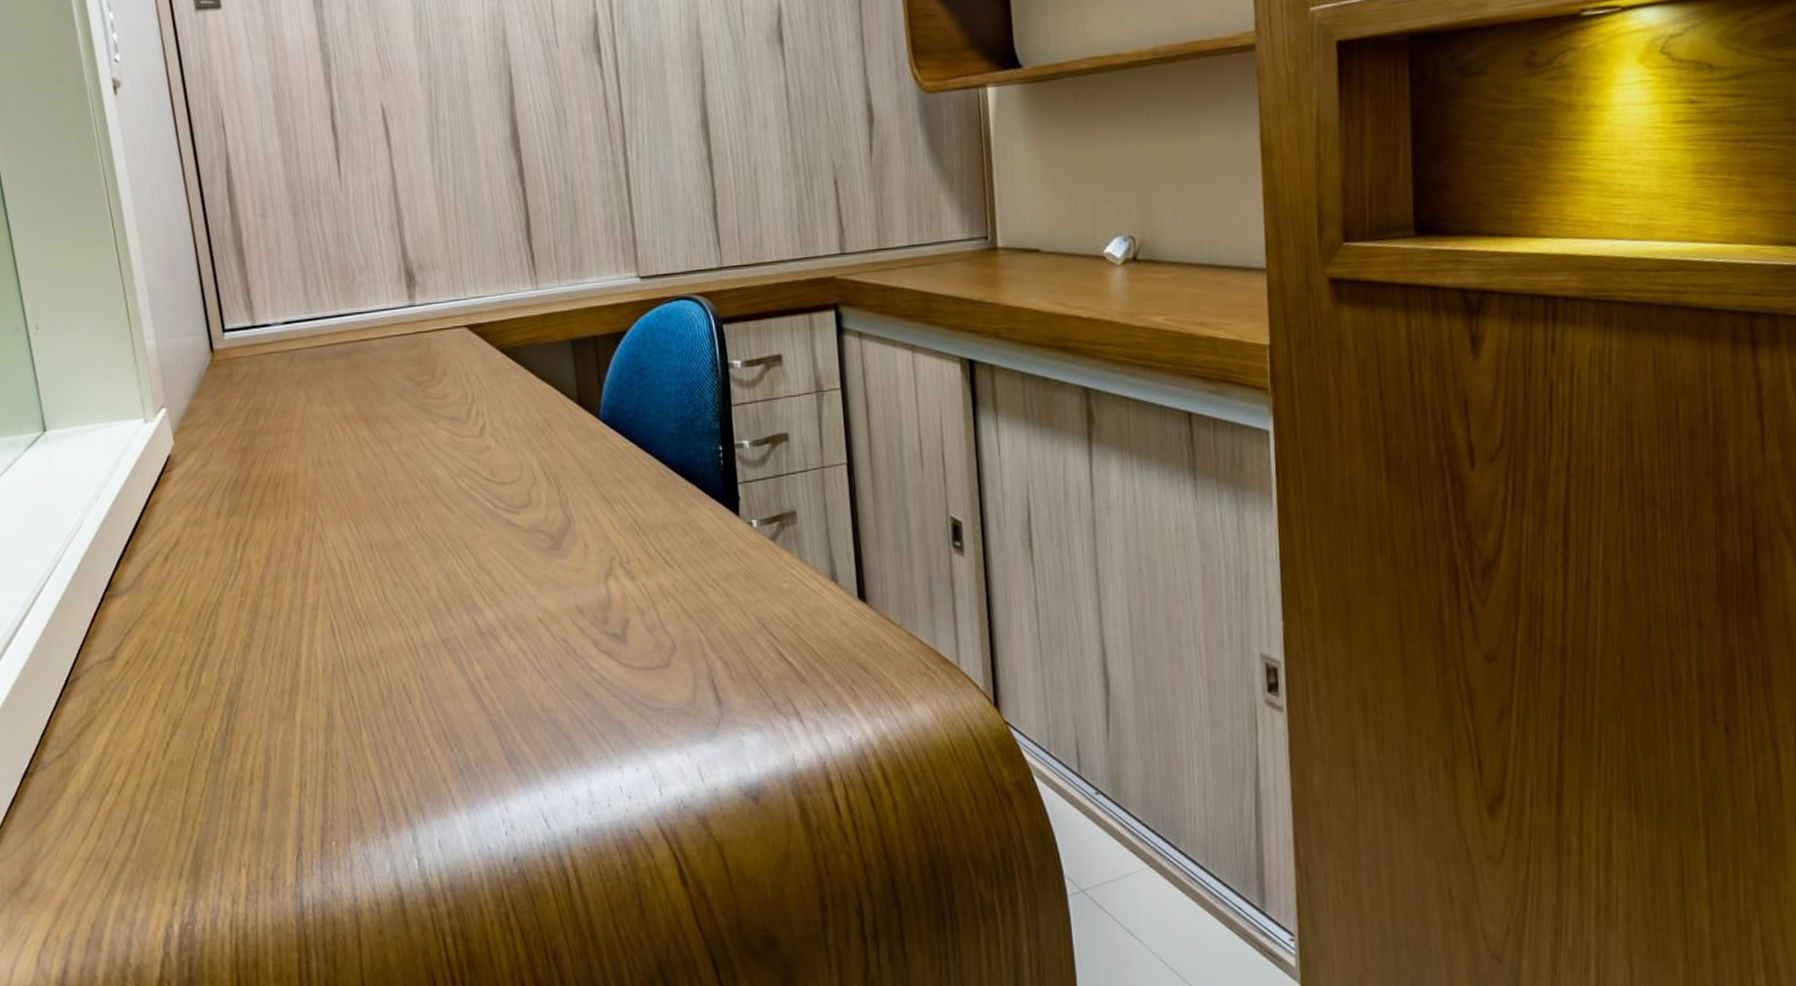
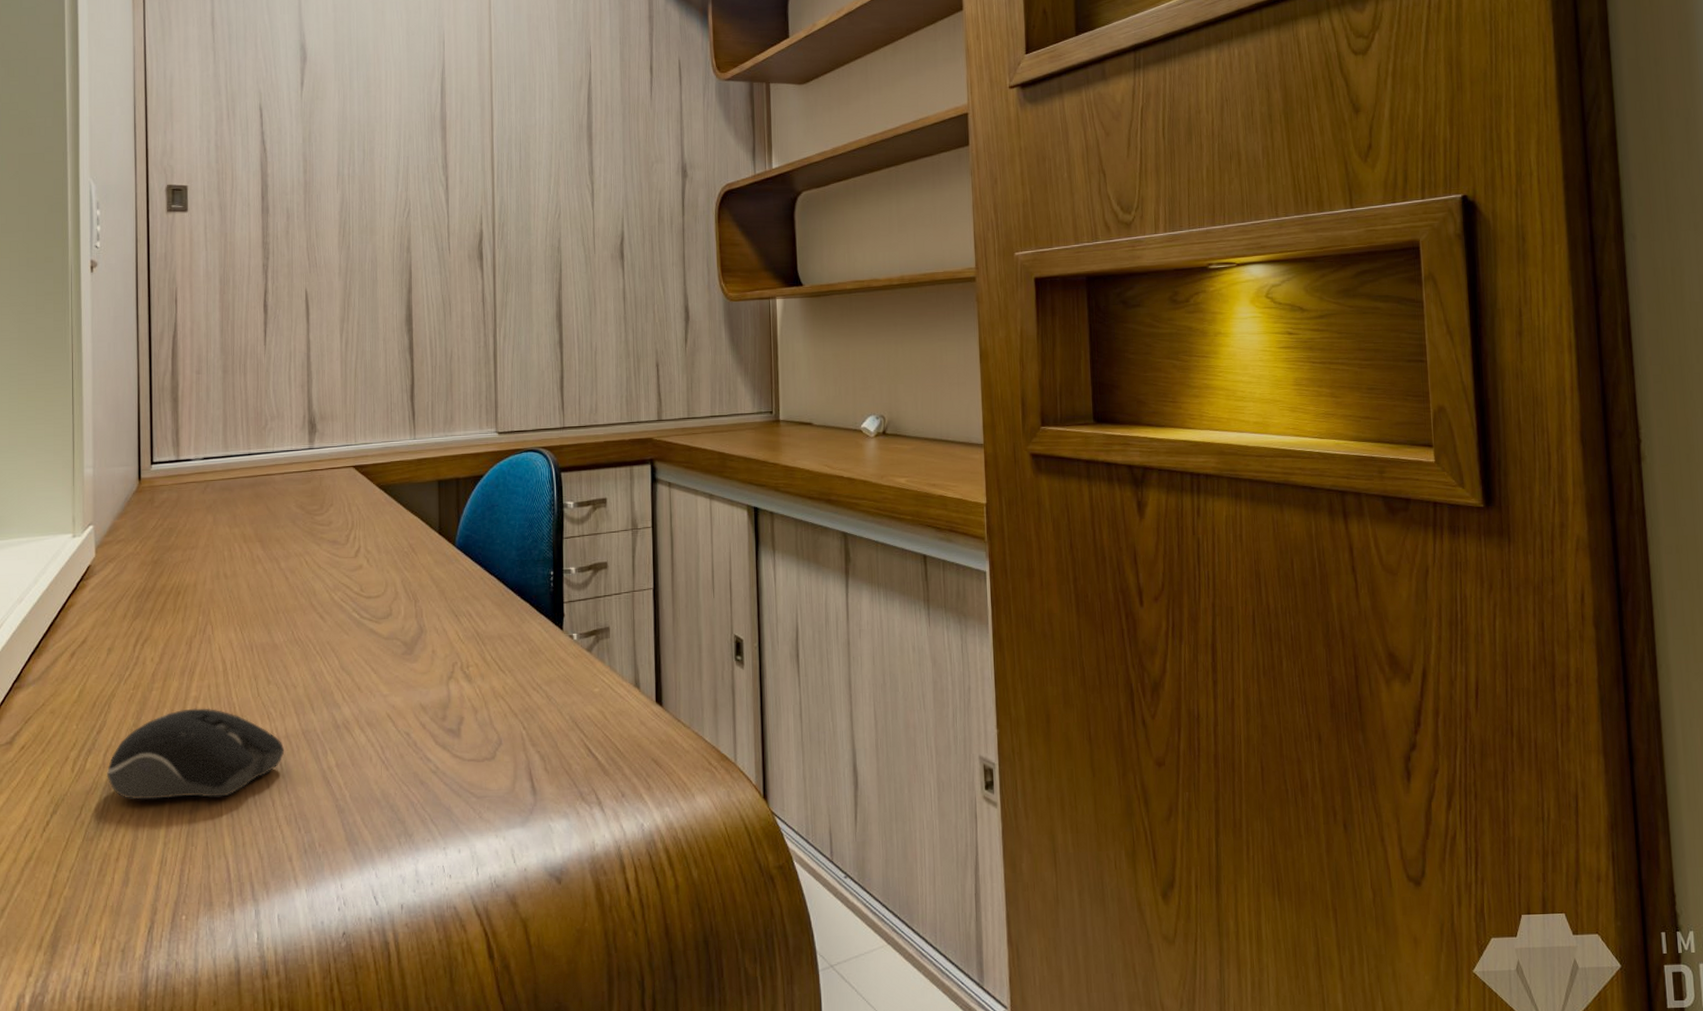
computer mouse: none [224,615,424,718] -> present [107,708,285,800]

